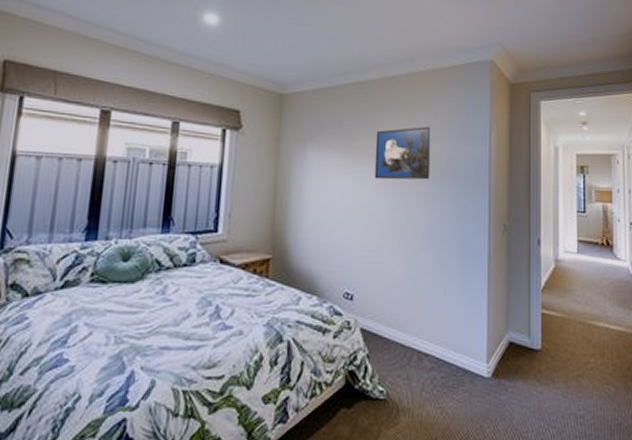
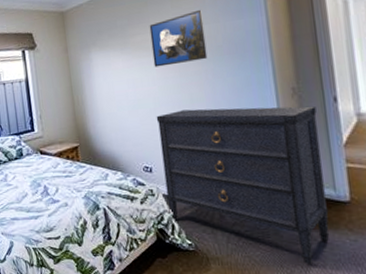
dresser: none [363,231,522,418] -> present [156,106,330,264]

